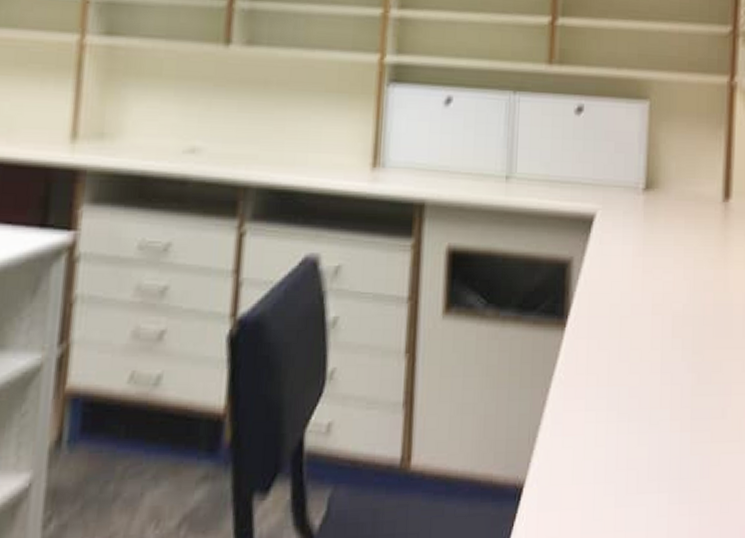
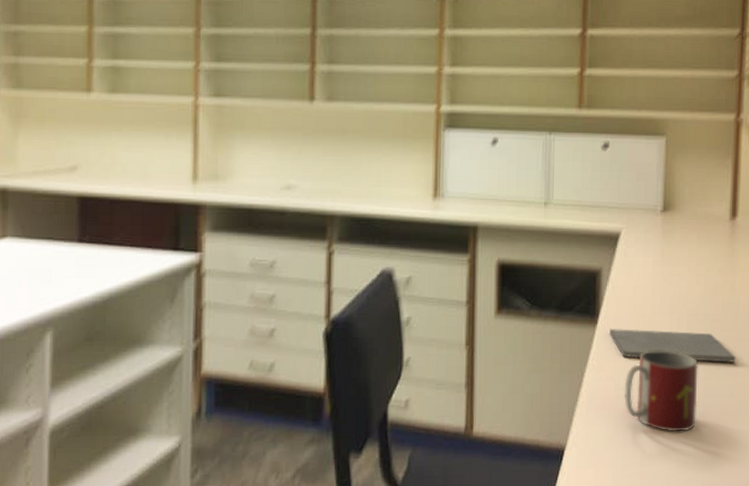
notepad: none [580,333,729,376] -> present [609,329,736,362]
mug: none [596,359,685,464] -> present [624,350,698,432]

